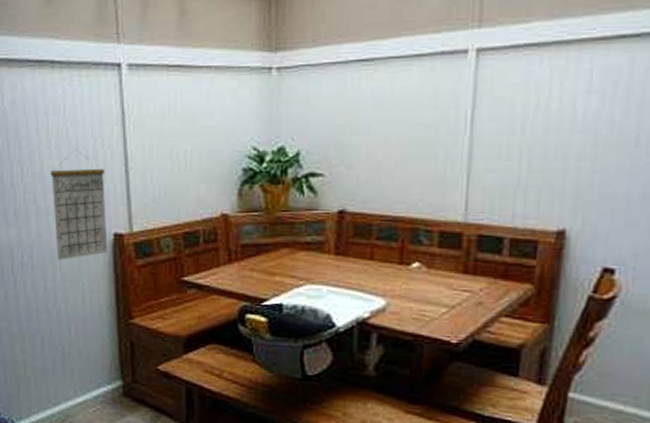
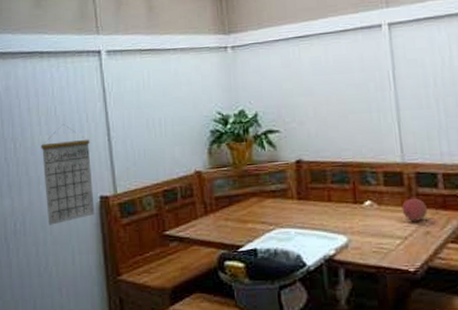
fruit: none [454,263,484,290] -> present [401,198,427,221]

